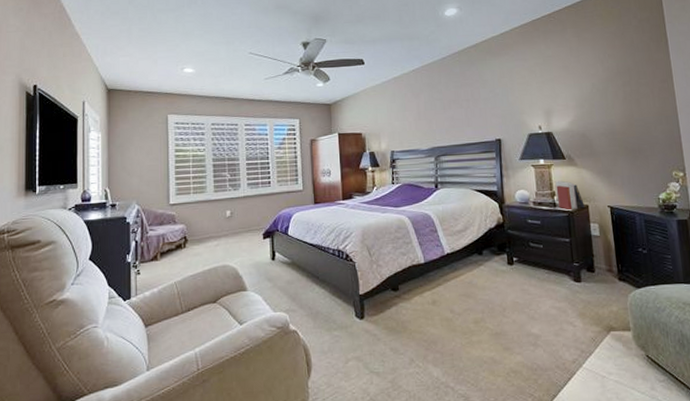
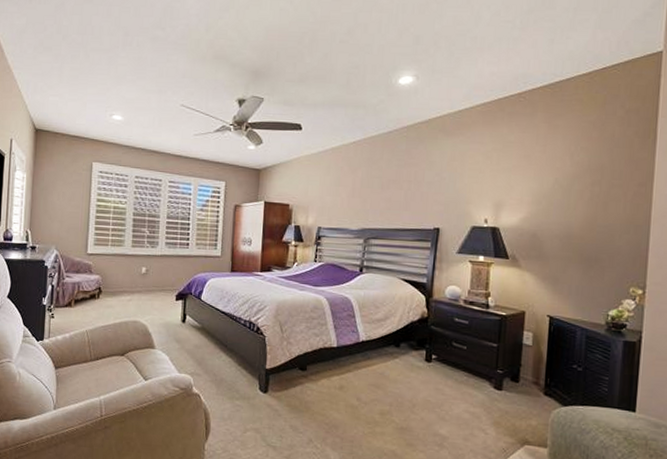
books: present [555,180,585,210] -> none [491,281,521,315]

